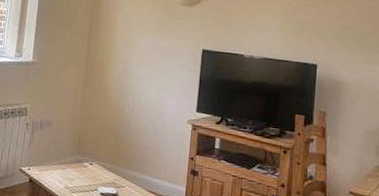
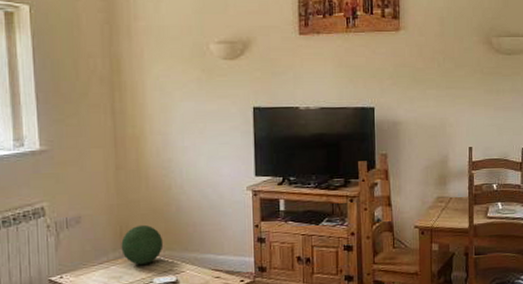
decorative orb: none [77,137,111,173] -> present [121,224,164,265]

